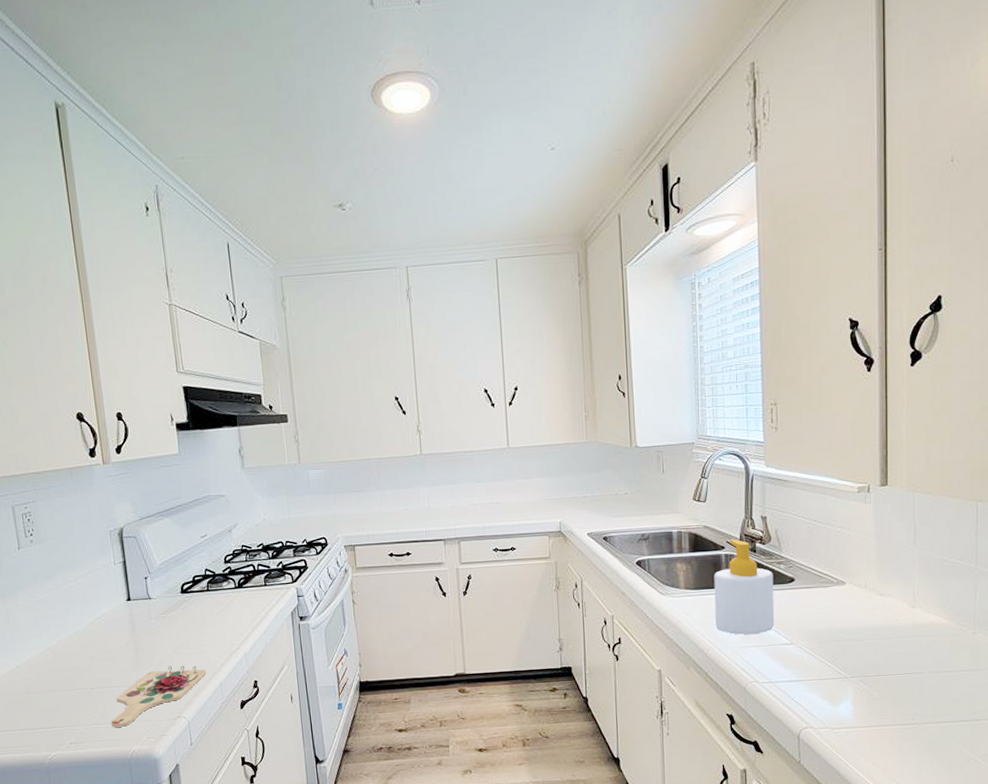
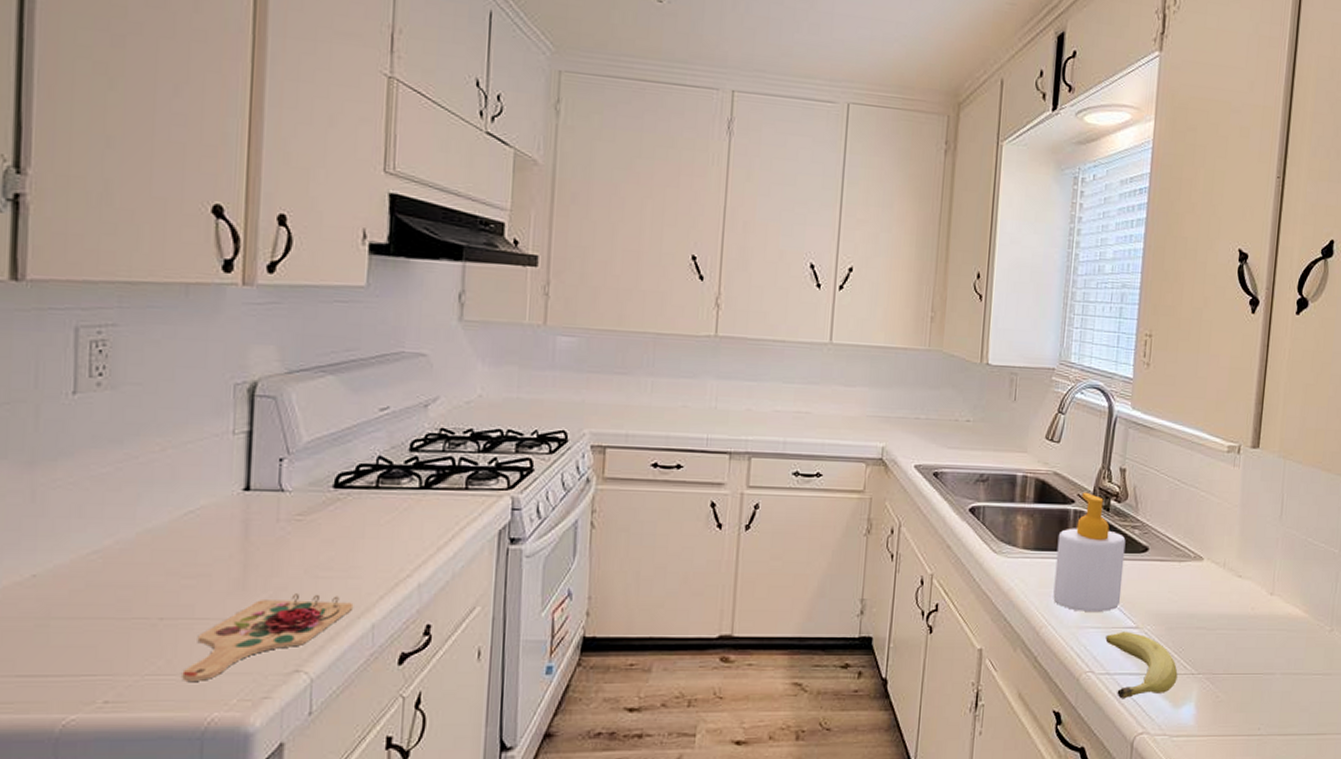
fruit: none [765,647,833,702] -> present [1105,631,1178,699]

